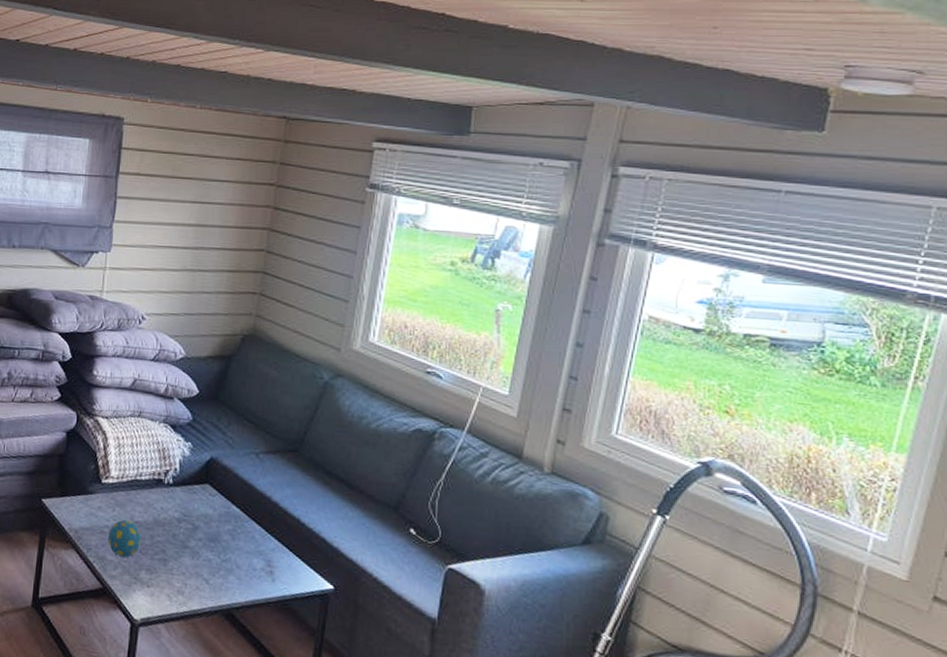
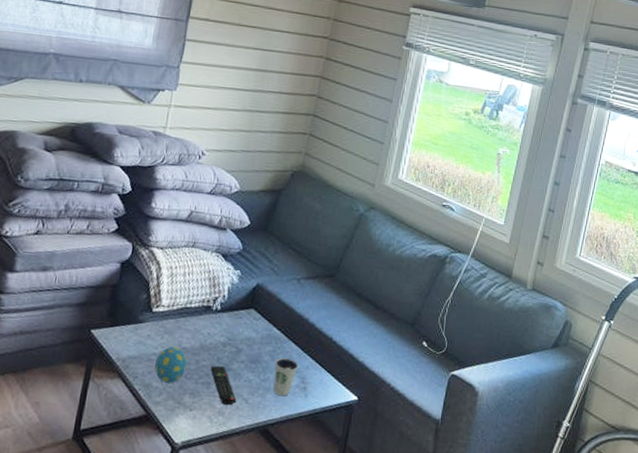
remote control: none [165,542,197,585] -> present [210,365,237,406]
dixie cup: none [236,537,263,580] -> present [273,357,299,397]

